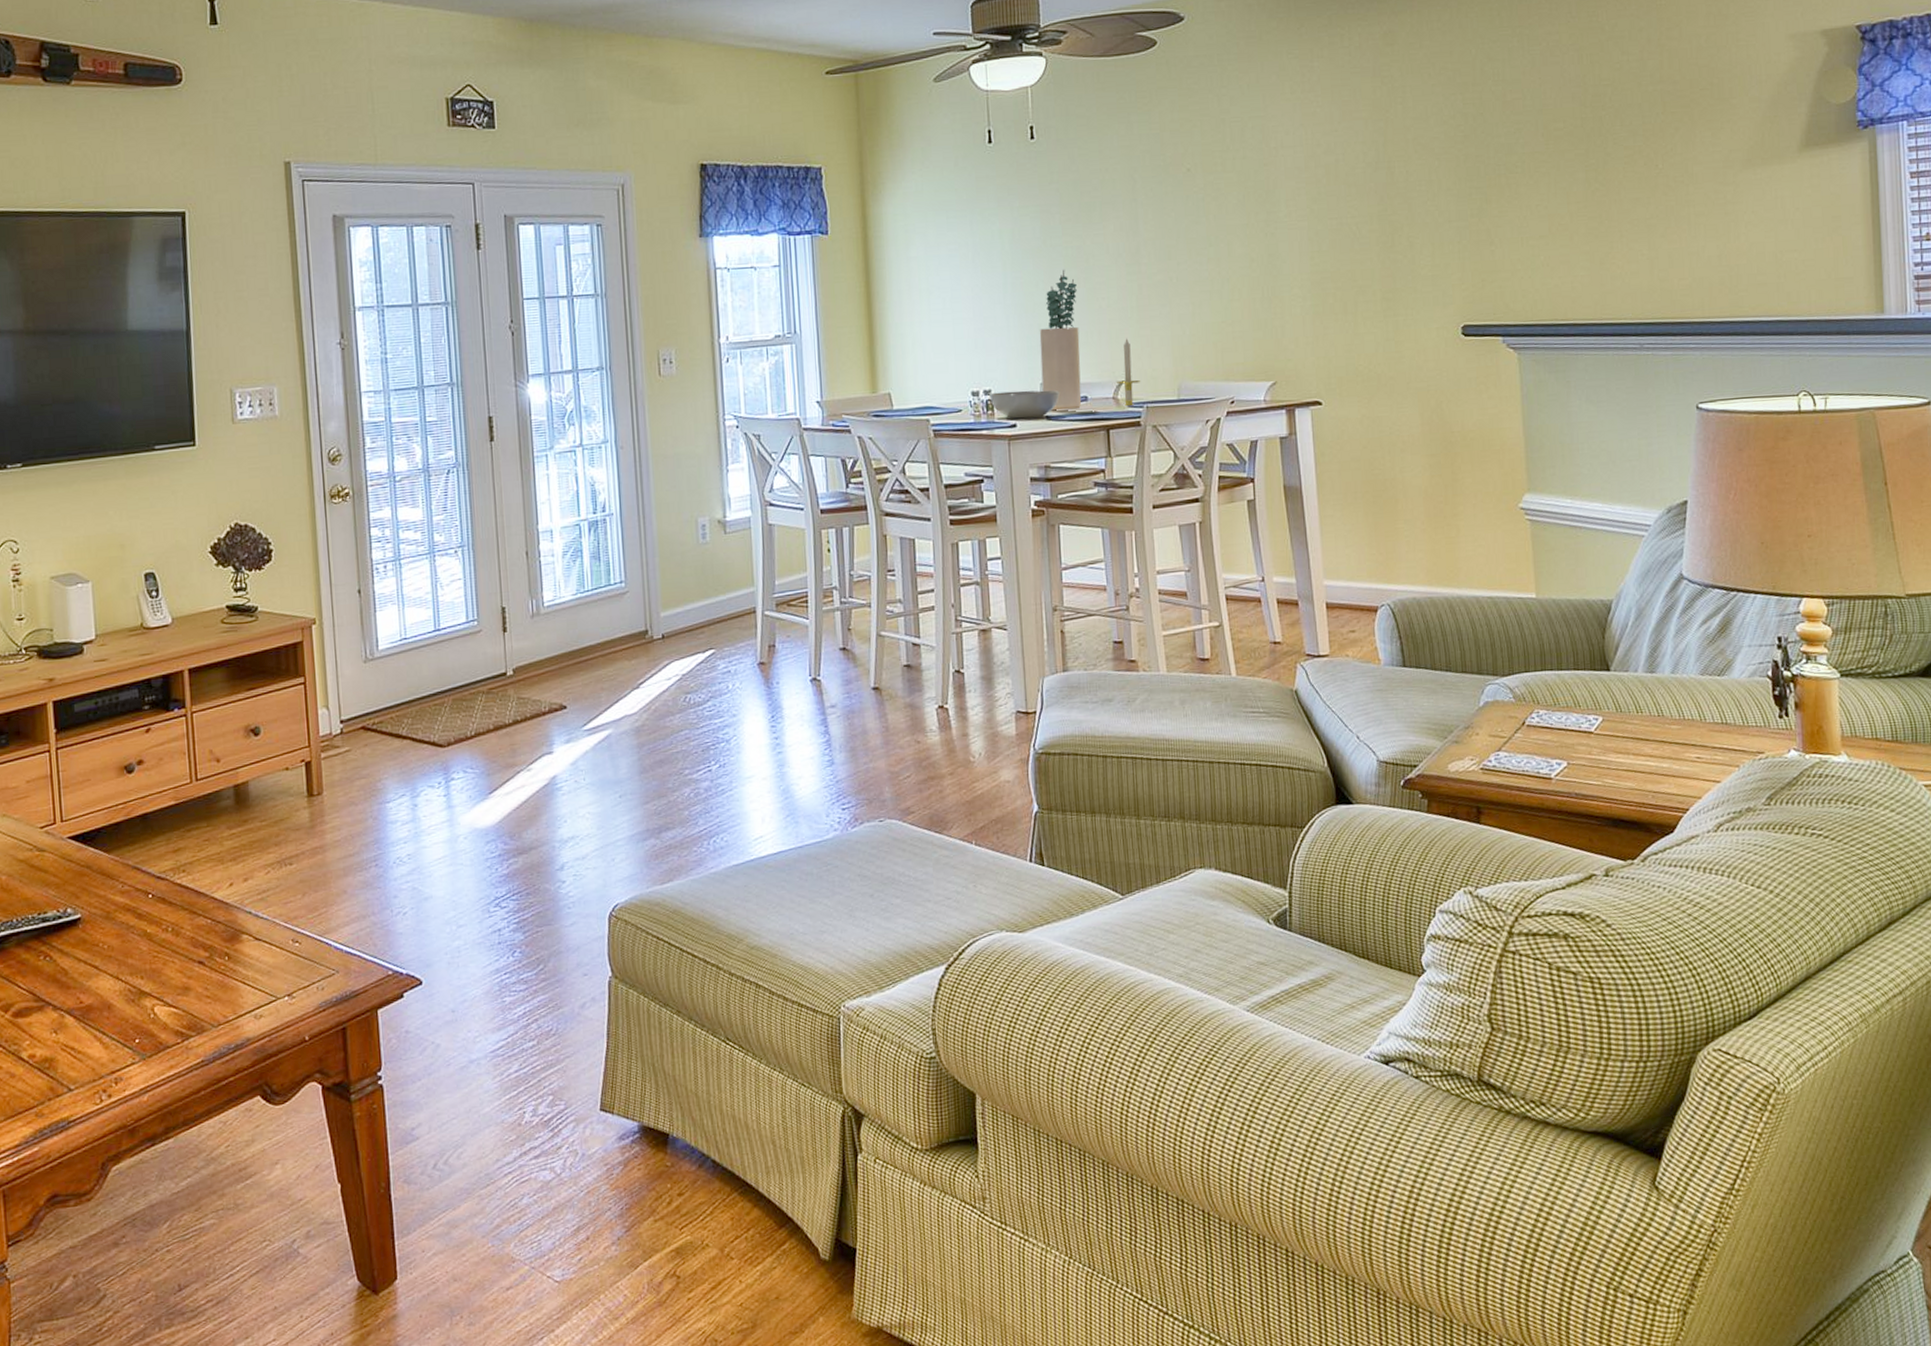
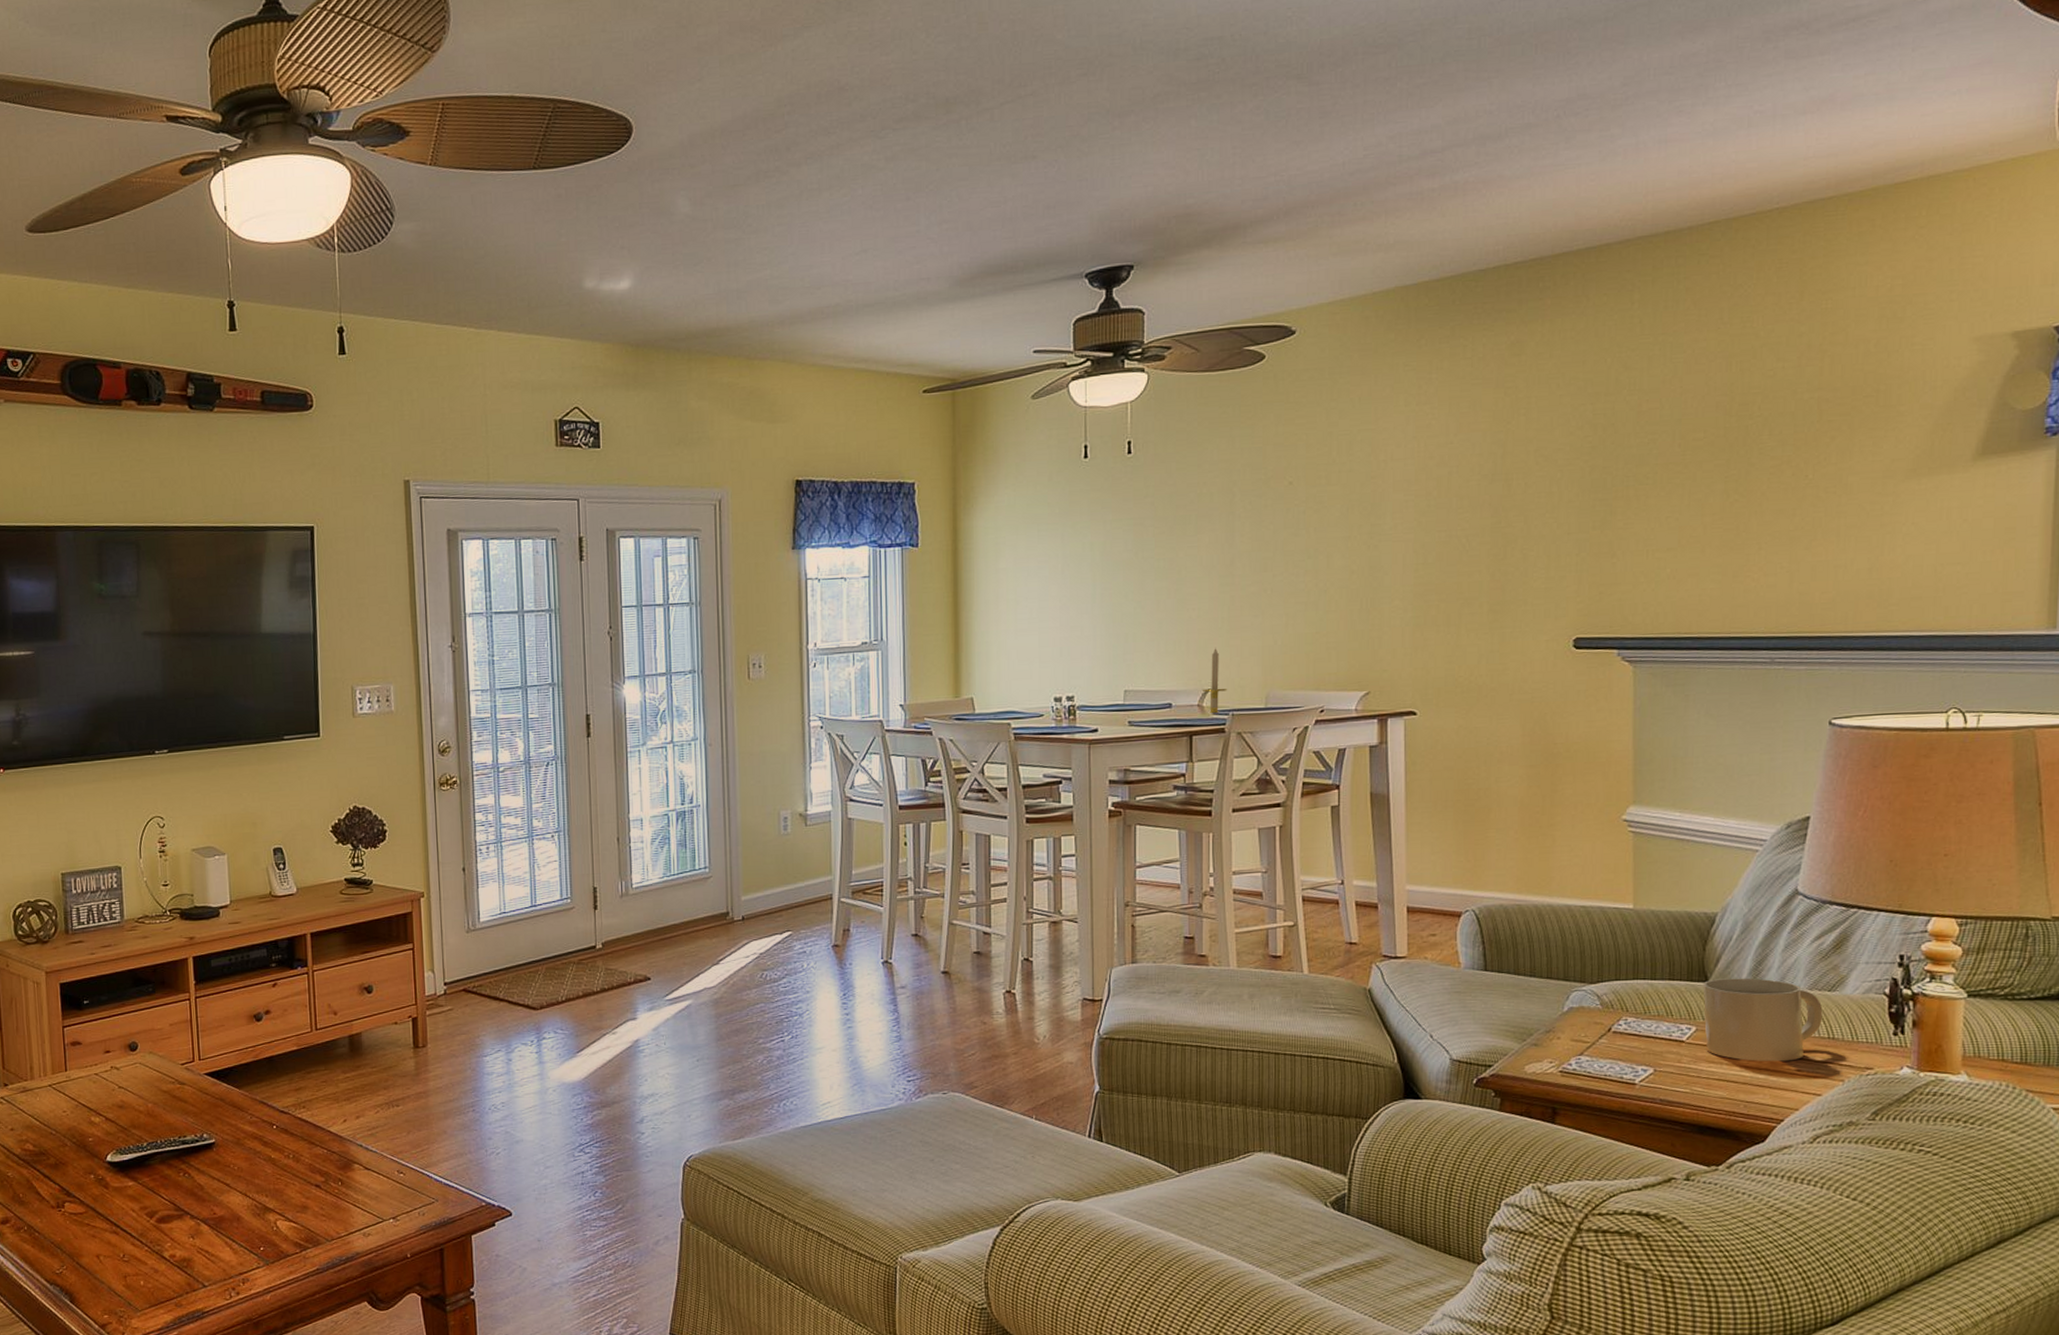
bowl: present [989,390,1060,419] -> none [1072,697,1143,724]
vase: present [1039,269,1082,411] -> none [1126,580,1167,717]
mug: none [1605,665,1715,750] -> present [1703,978,1823,1062]

